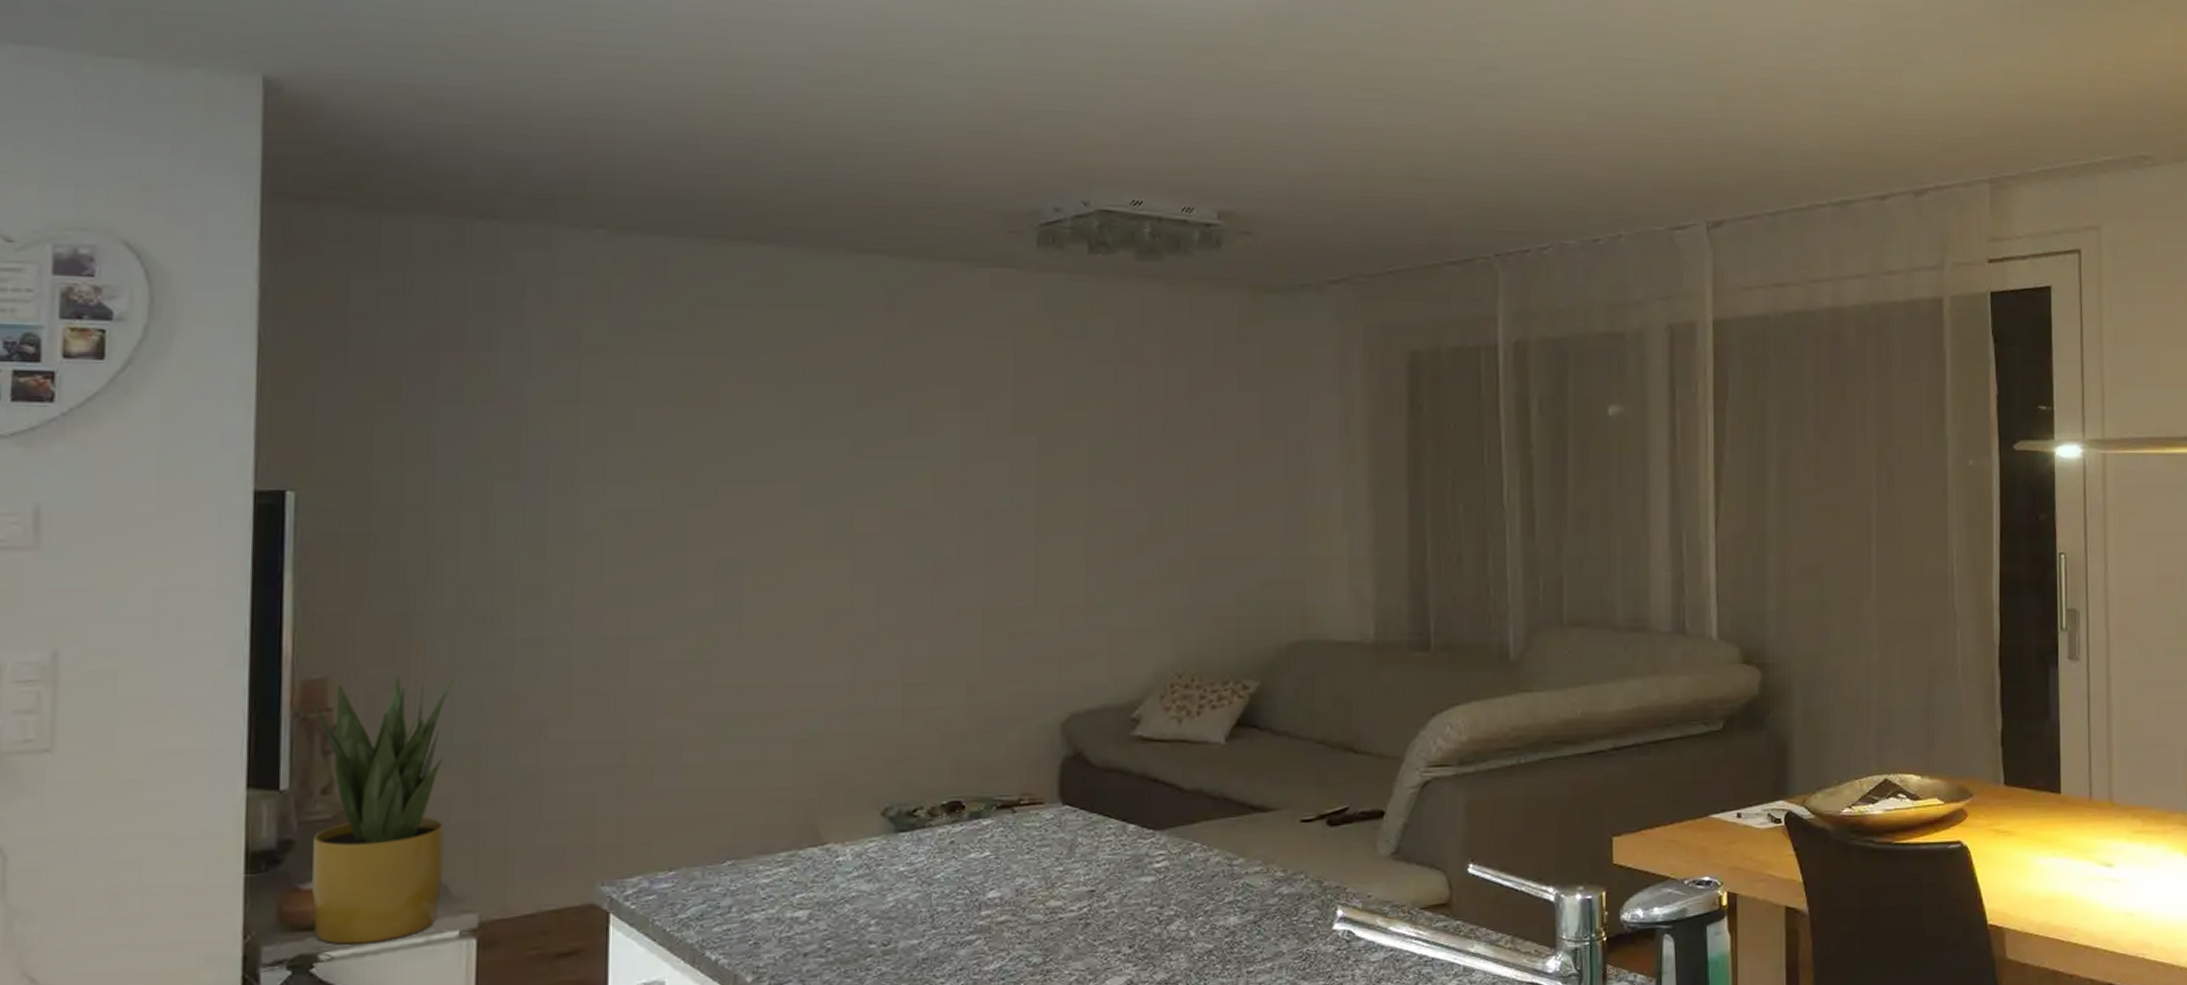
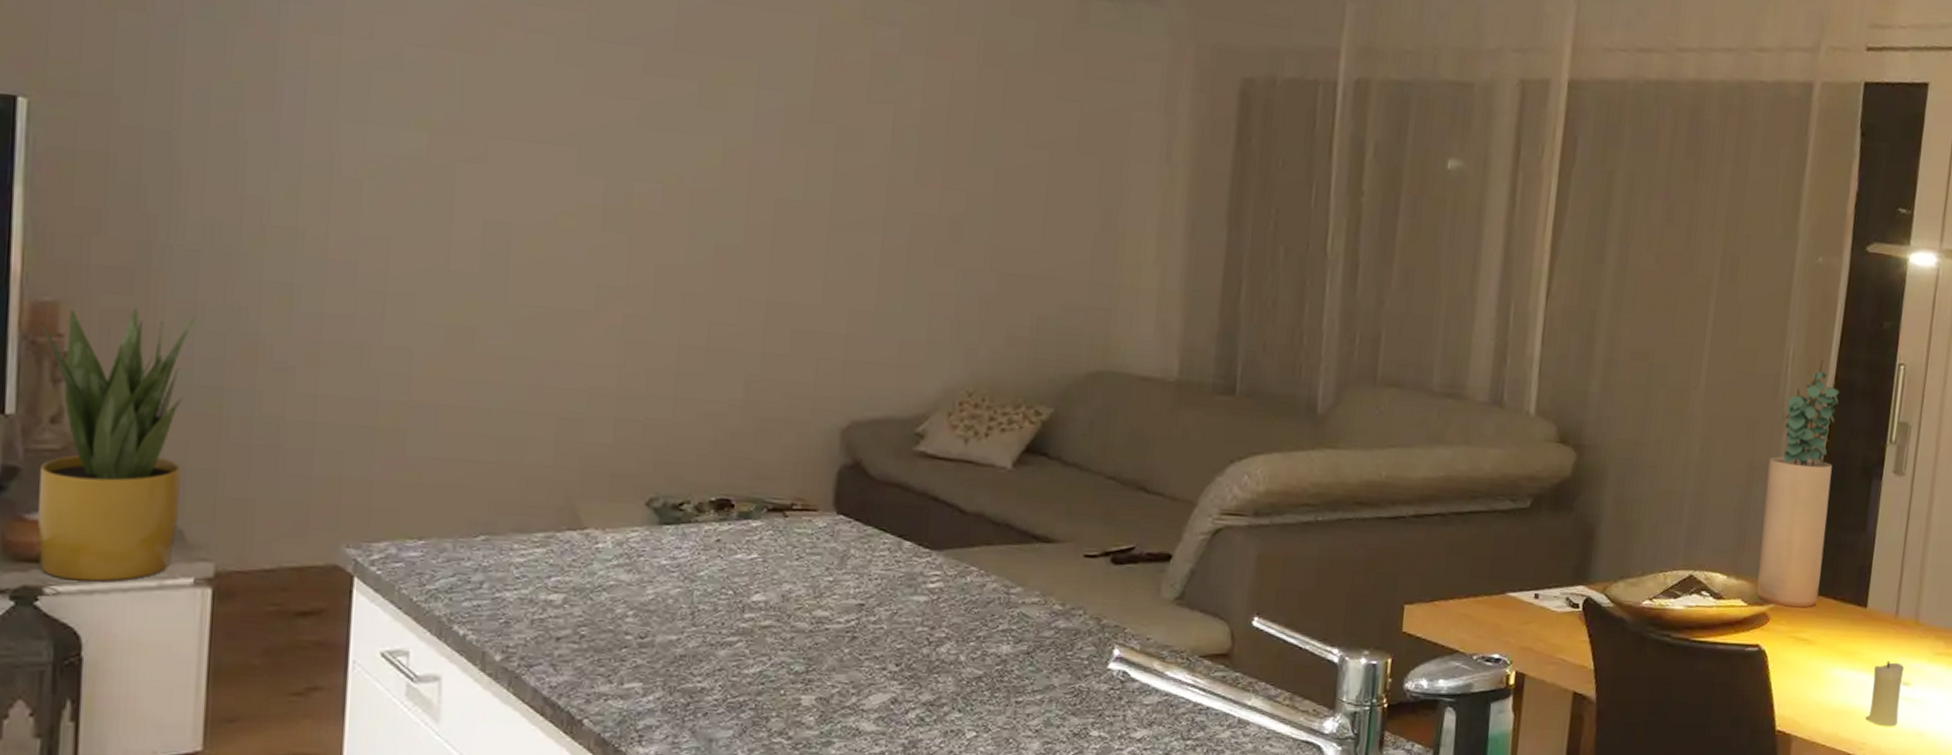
vase: none [1946,557,2012,801] -> present [1756,360,1840,608]
candle: none [2074,844,2106,911] -> present [1865,660,1905,728]

